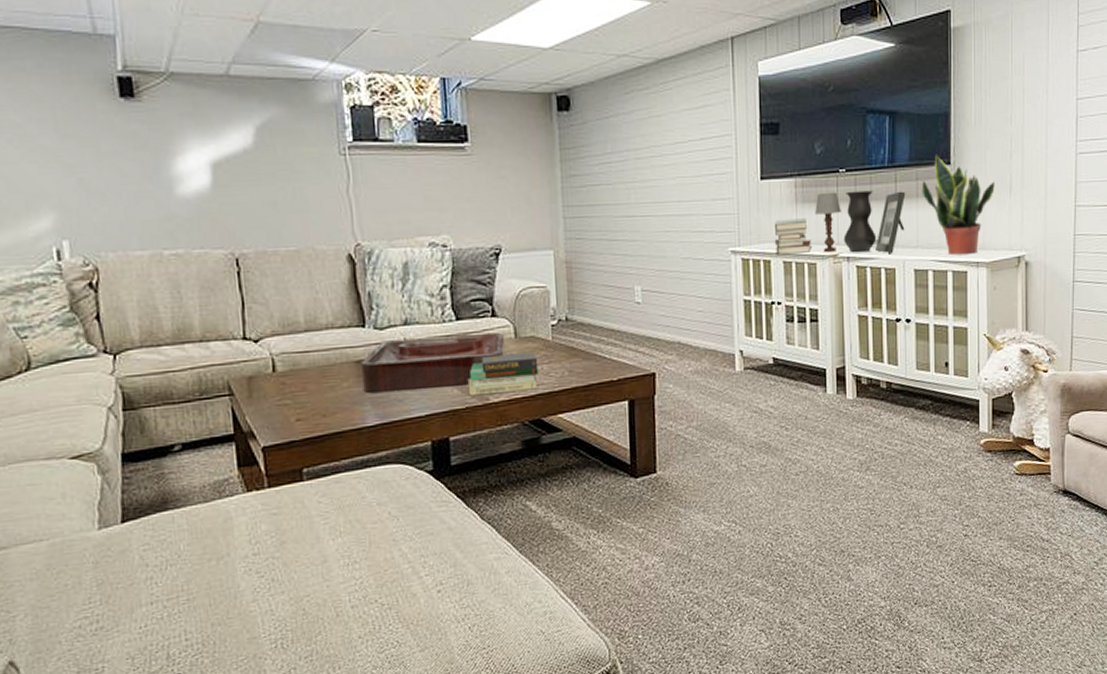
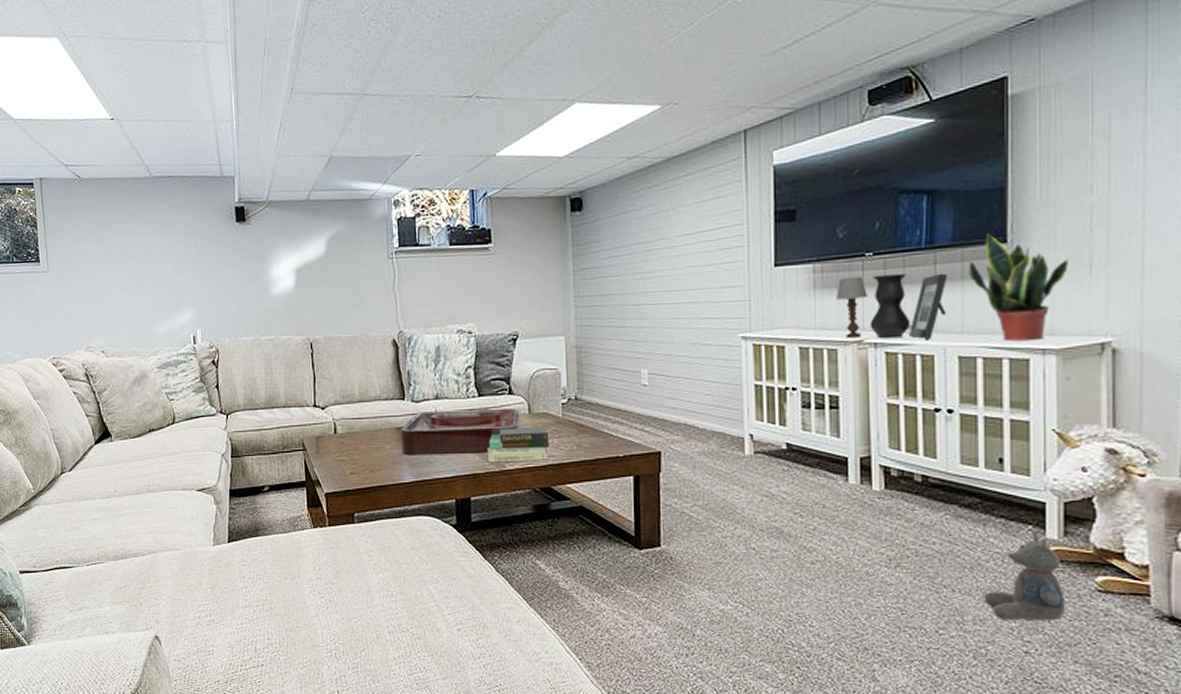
books: present [774,218,812,256] -> none [789,304,832,341]
stuffed animal: none [934,426,993,509] -> present [984,531,1065,621]

